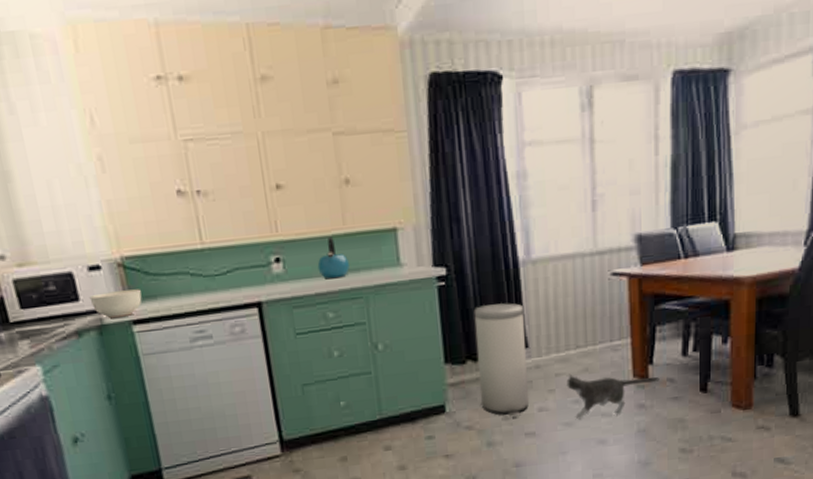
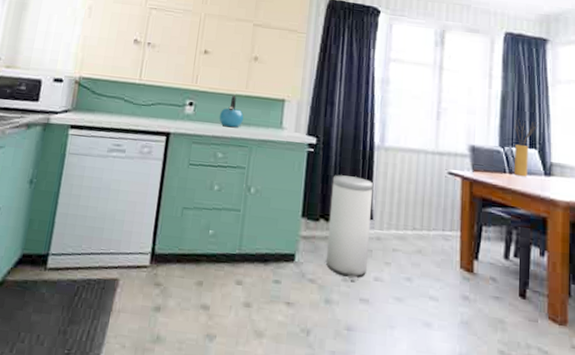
bowl: present [89,289,142,319] -> none [46,99,86,121]
cat: present [565,373,660,420] -> none [400,251,483,302]
vase: none [688,186,720,260] -> present [513,118,539,177]

